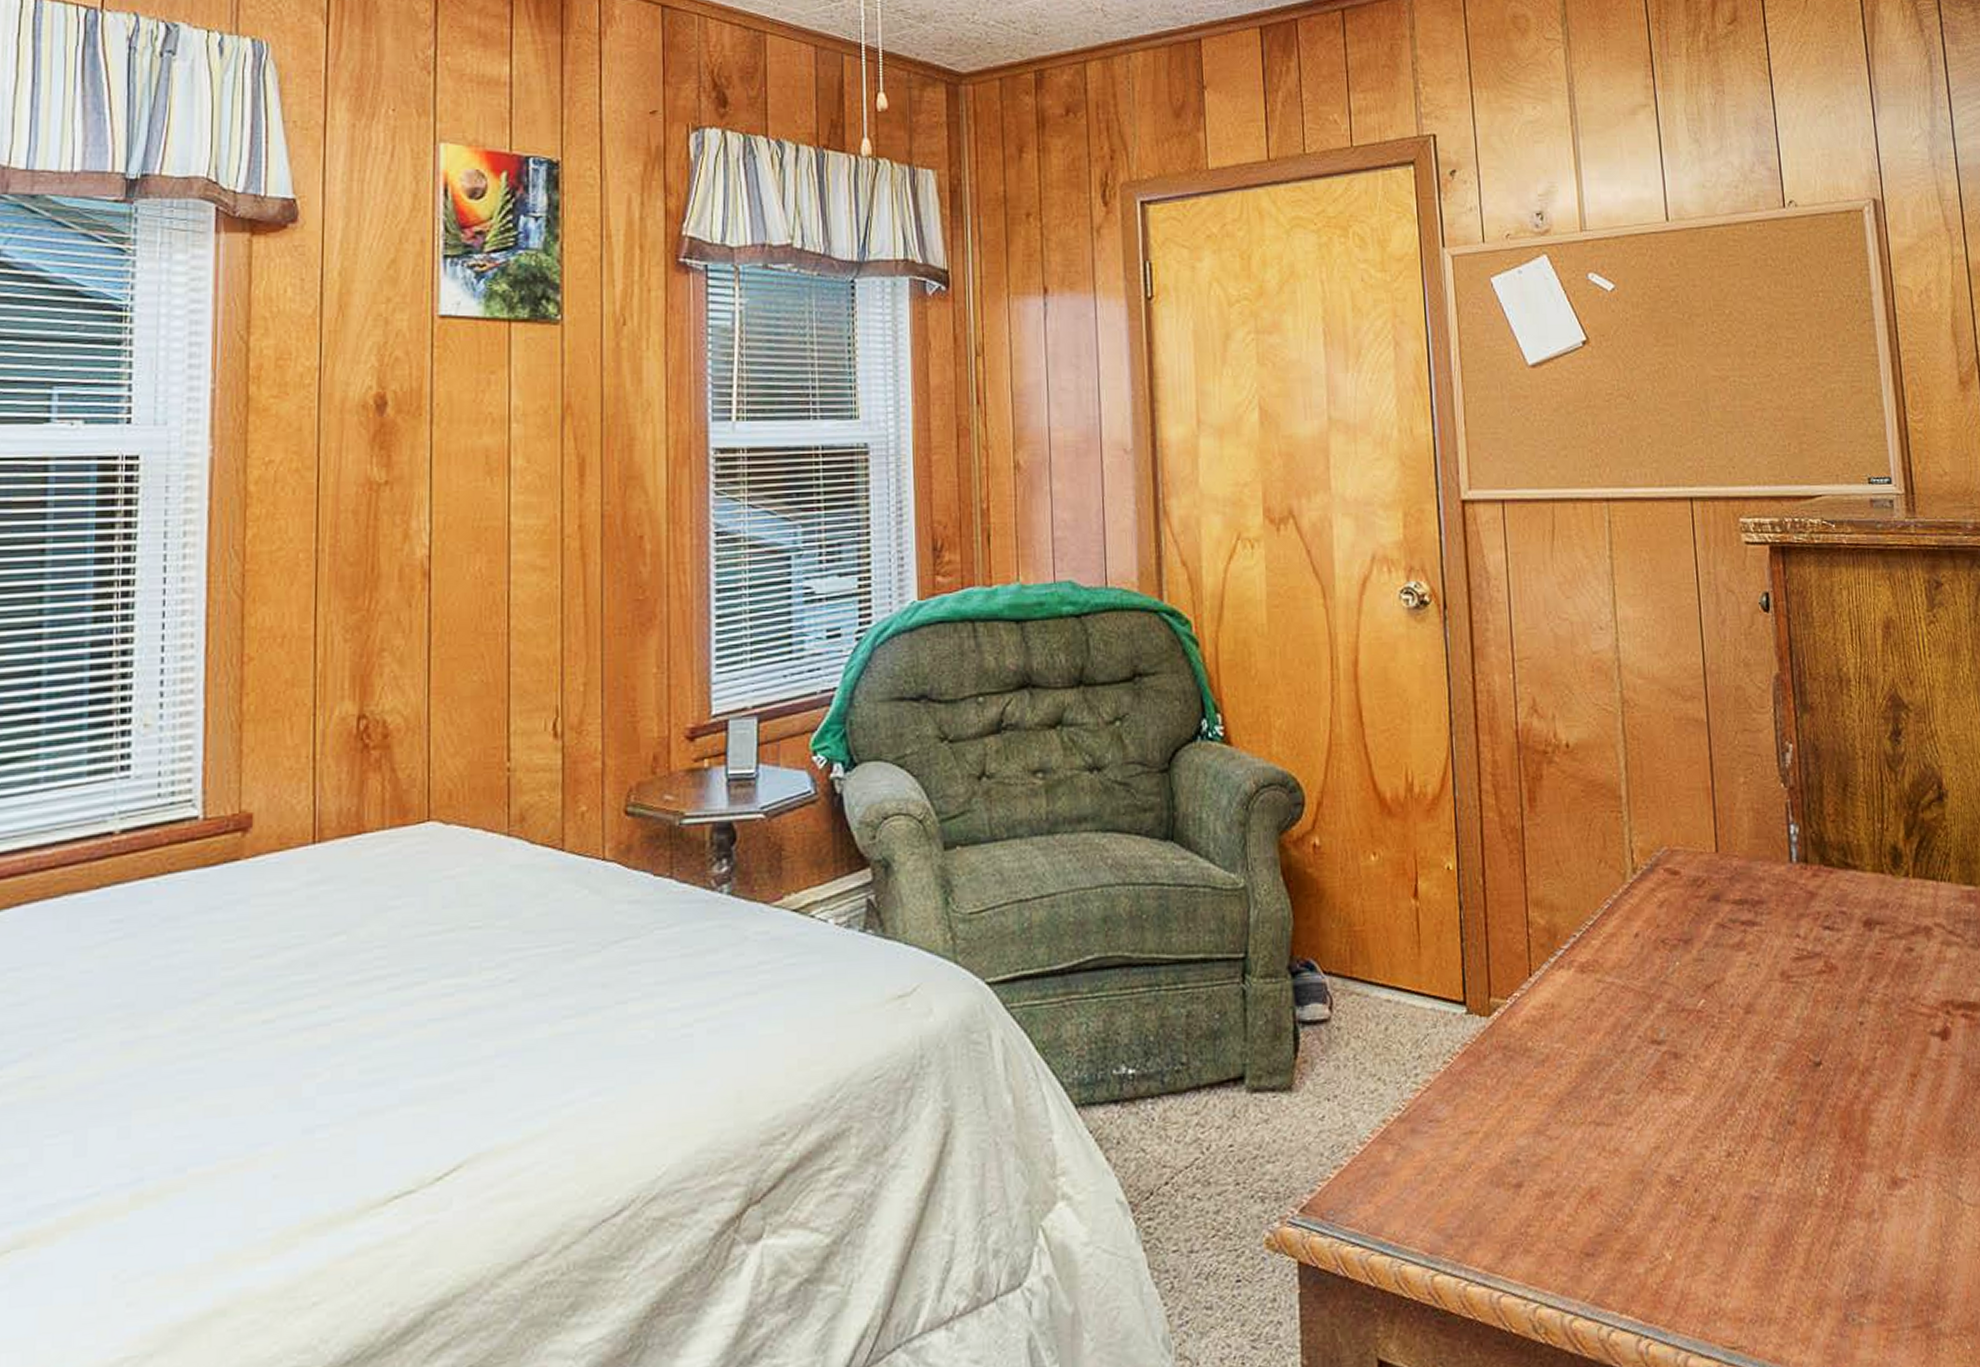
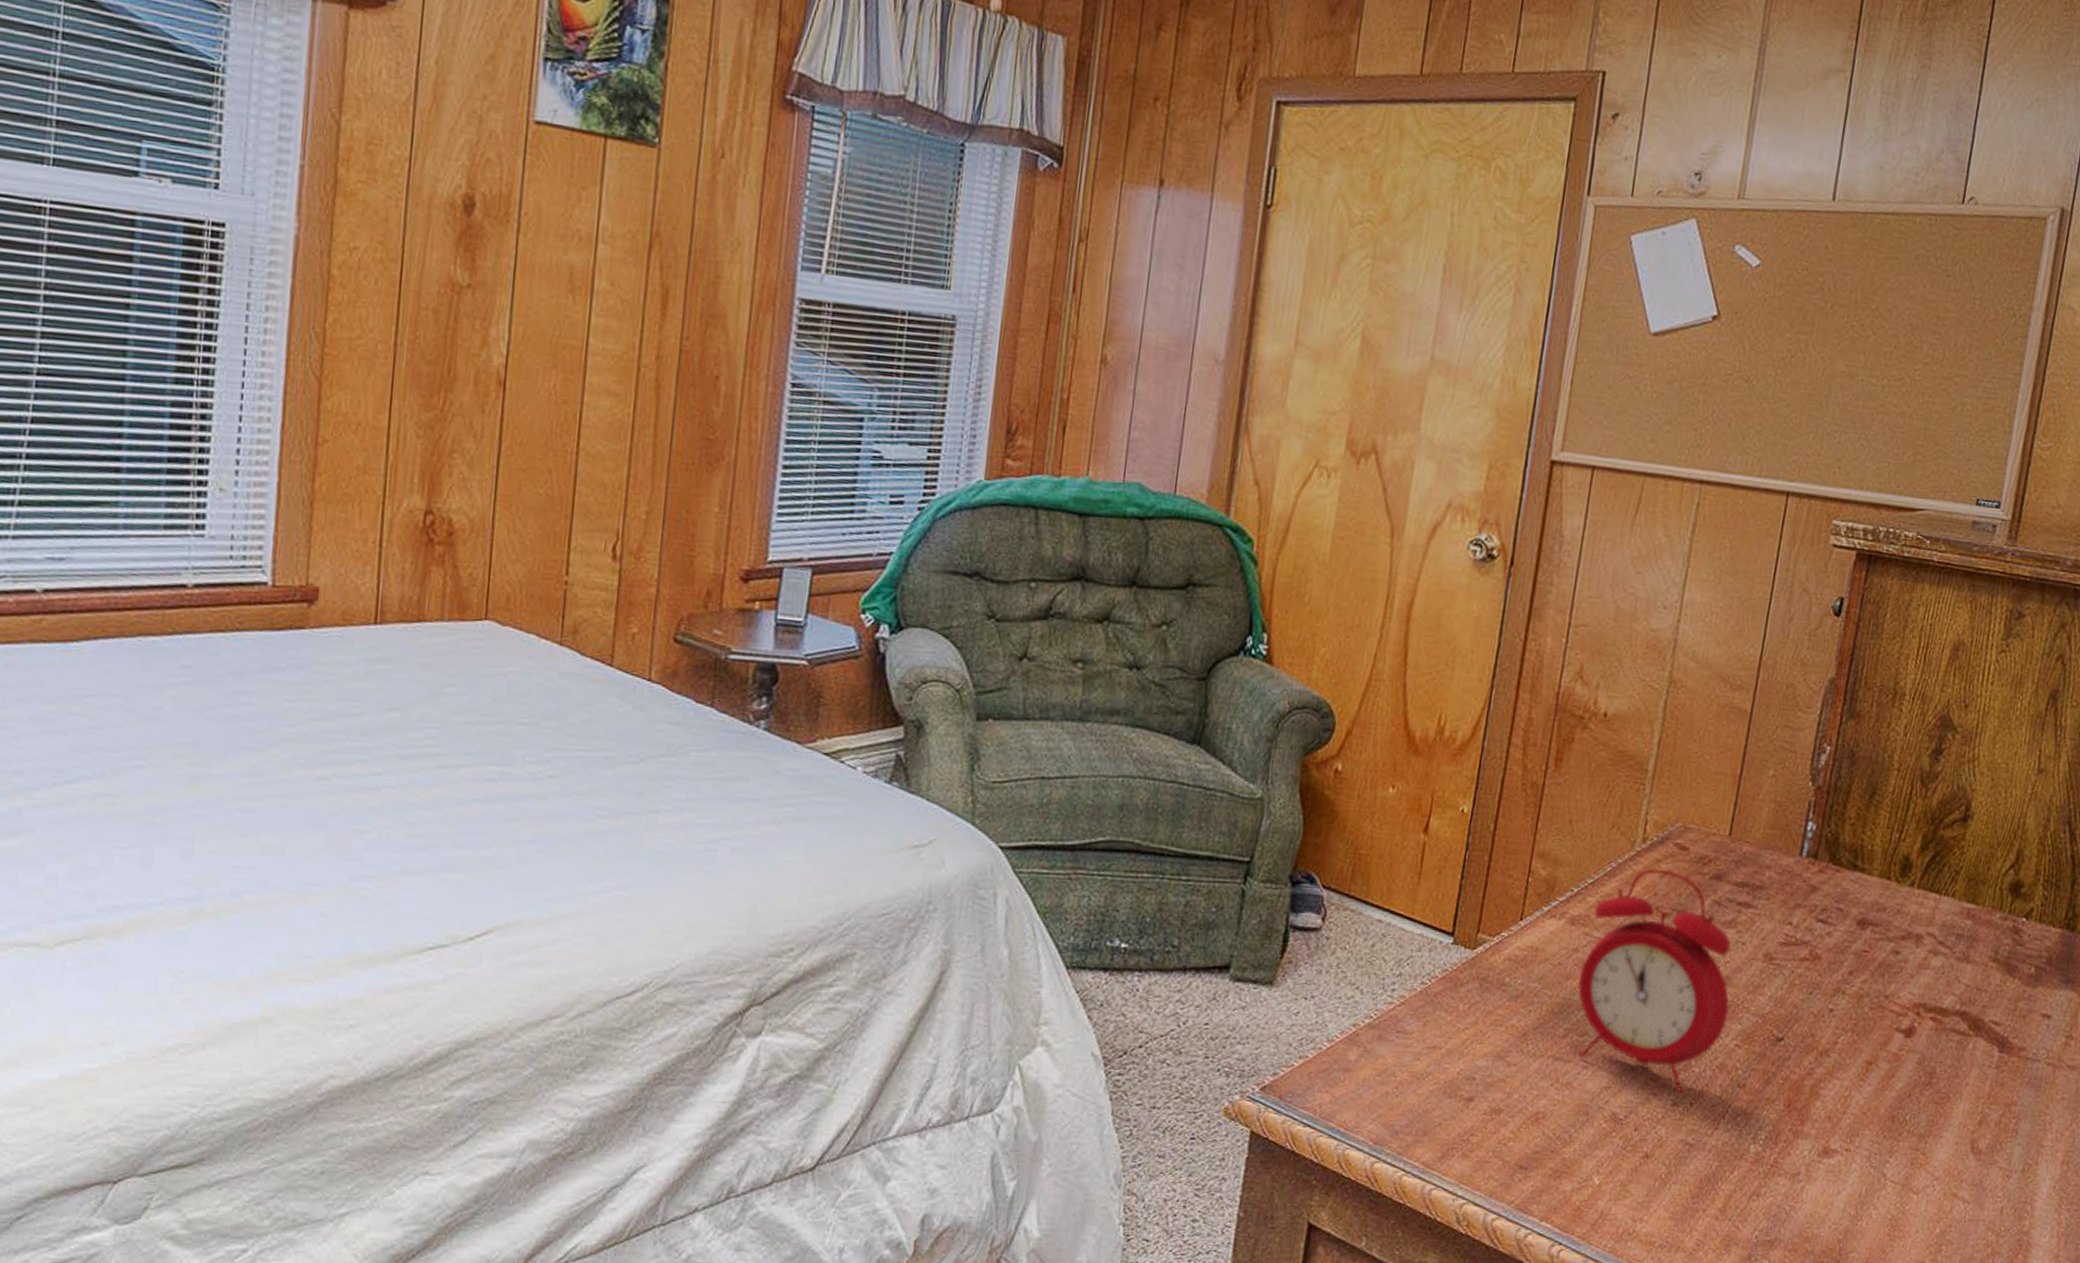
alarm clock: none [1601,898,1760,1140] -> present [1578,868,1731,1092]

